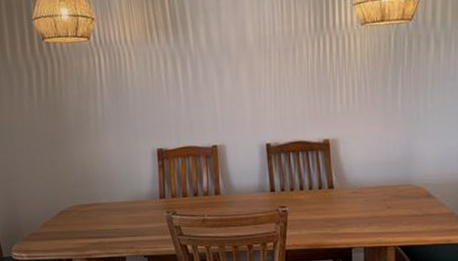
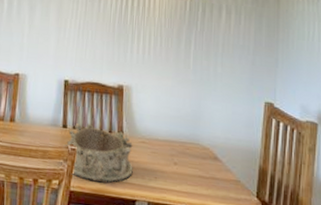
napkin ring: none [274,183,347,238] -> present [63,123,133,184]

